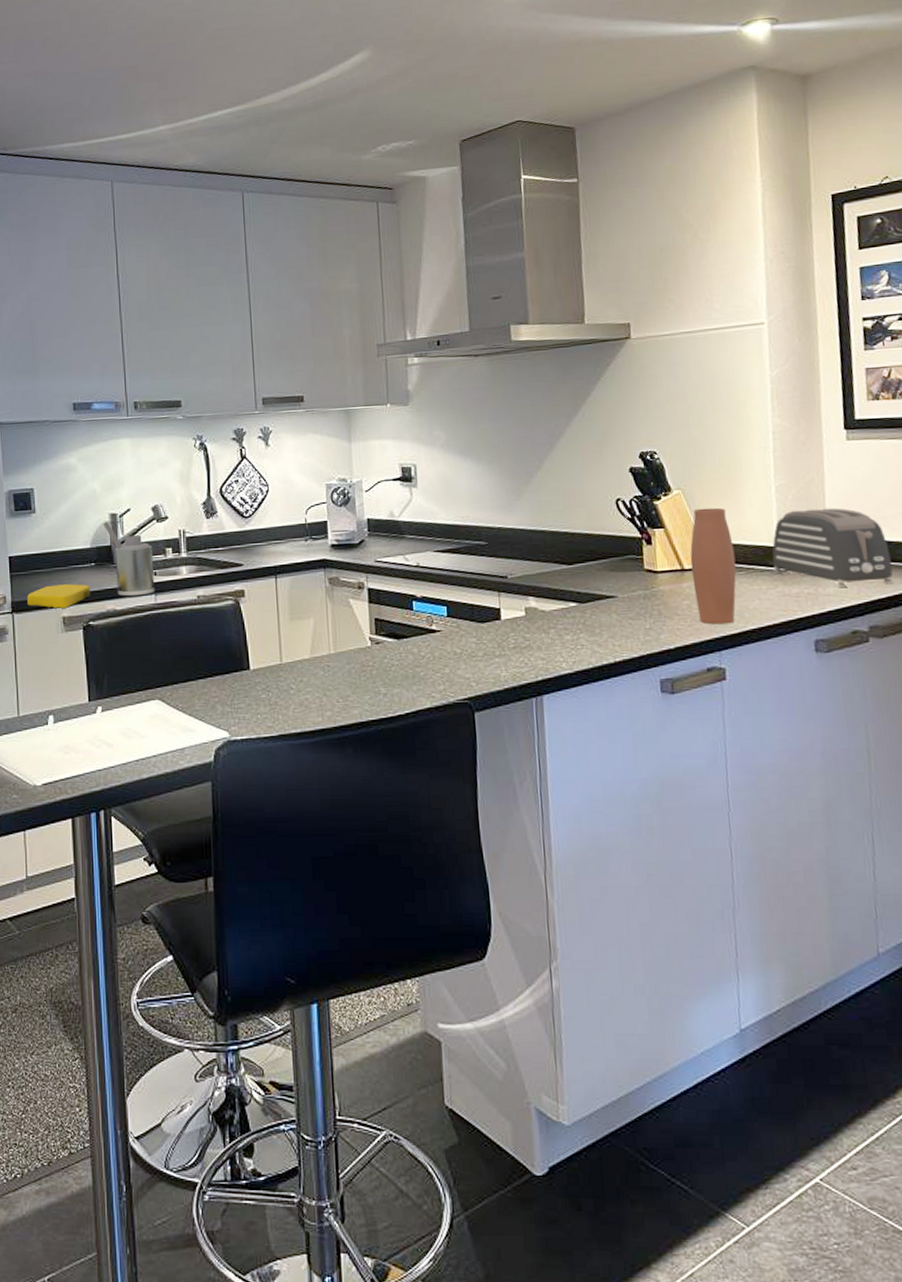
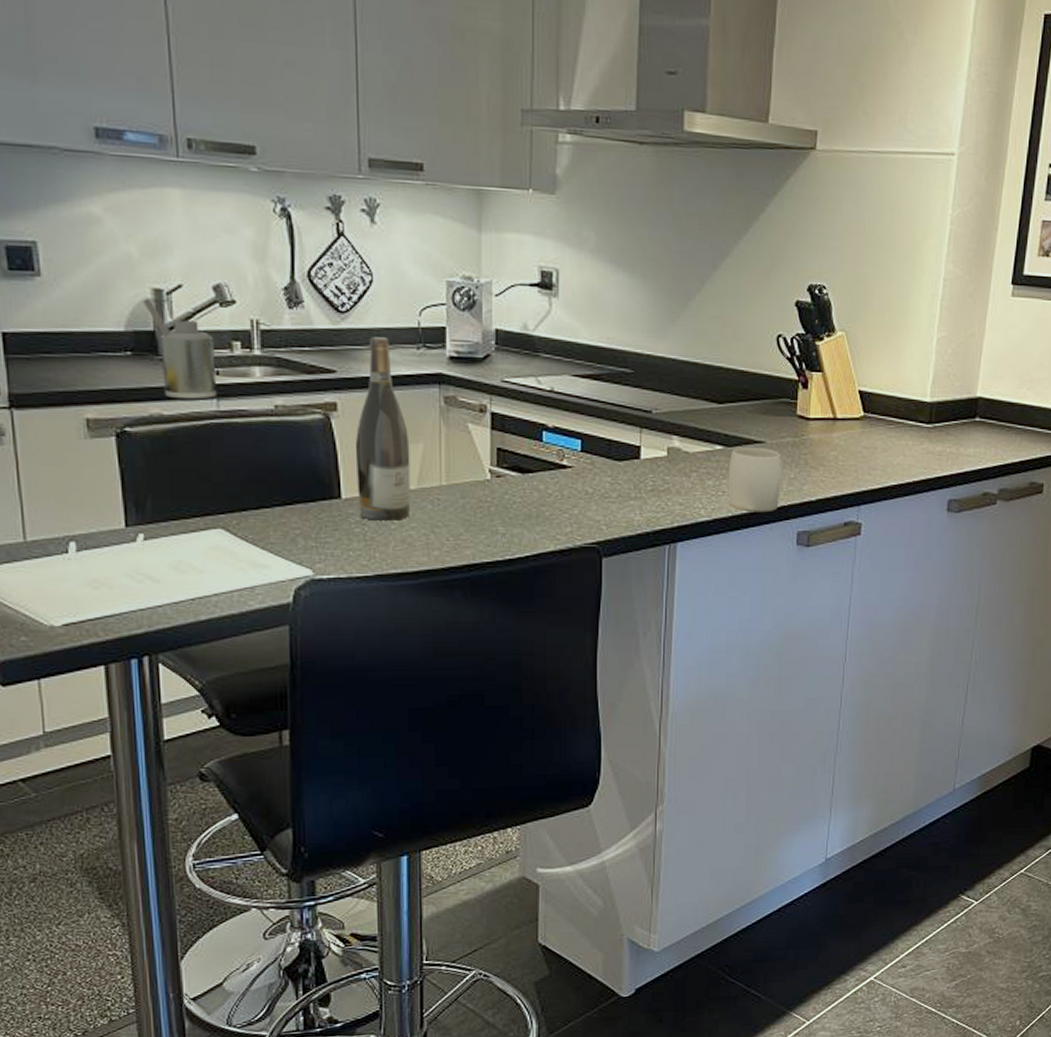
sponge: present [27,584,90,609] -> none [32,376,126,409]
wine bottle: none [260,534,306,687] -> present [356,337,411,521]
mug: none [584,602,639,664] -> present [728,448,784,513]
vase: present [690,507,737,625] -> none [843,354,888,478]
toaster: present [772,508,893,588] -> none [922,365,1030,450]

